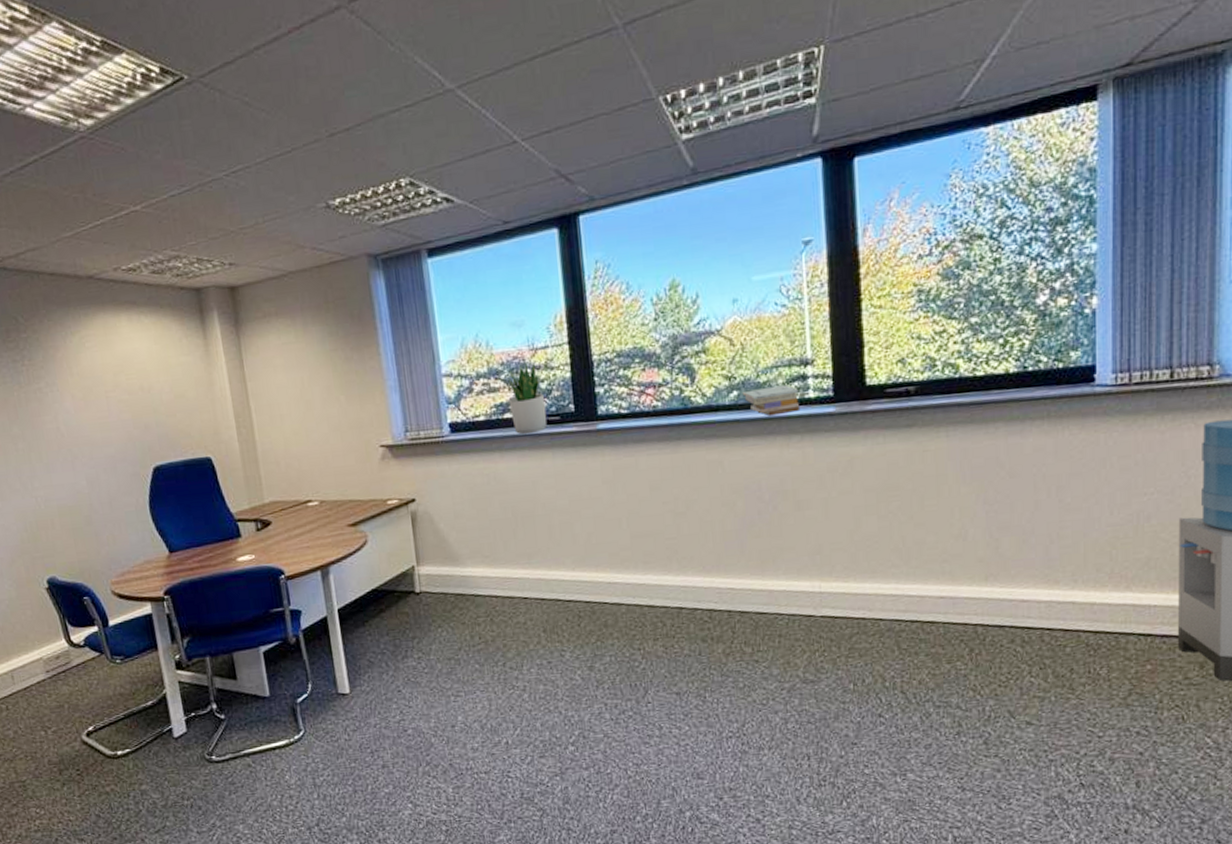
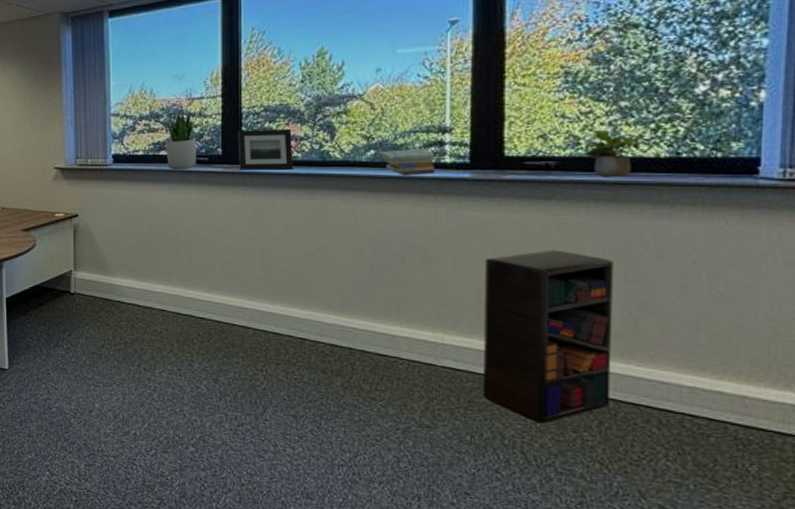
picture frame: none [590,374,654,427] -> present [238,128,293,170]
bookshelf: none [855,479,979,660] -> present [483,249,614,424]
potted plant: none [938,349,992,399] -> present [581,130,641,178]

